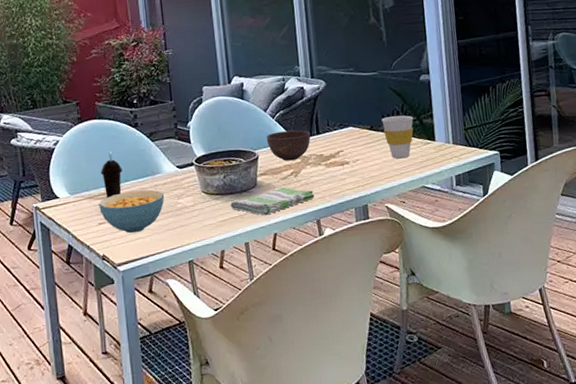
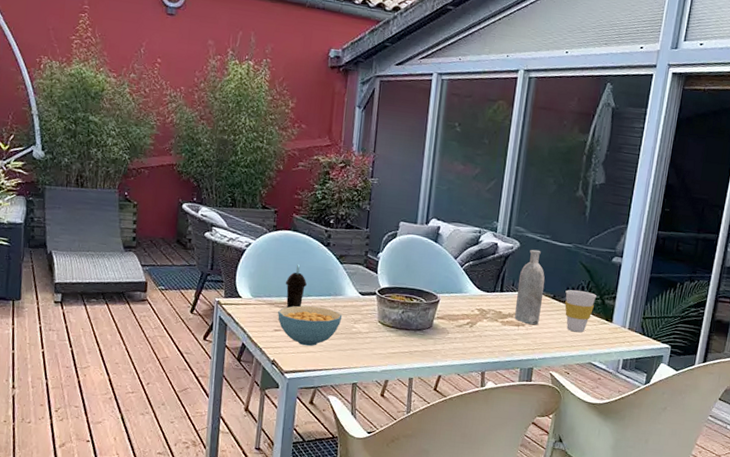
dish towel: present [230,187,315,216] -> none [403,334,485,357]
bowl: present [266,130,311,161] -> none [450,280,495,312]
bottle: none [332,84,363,161] -> present [515,249,545,325]

